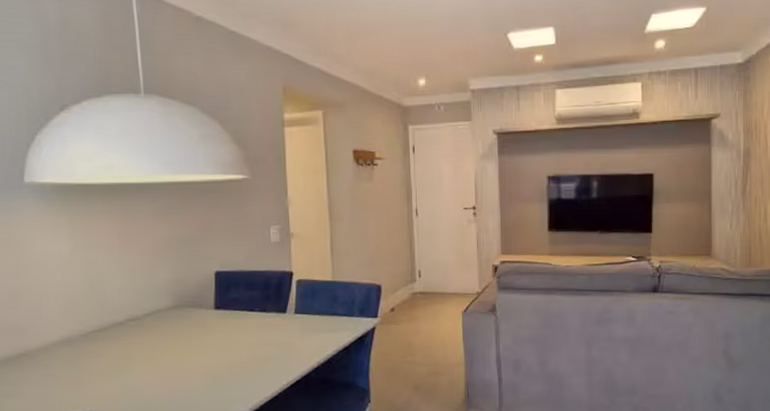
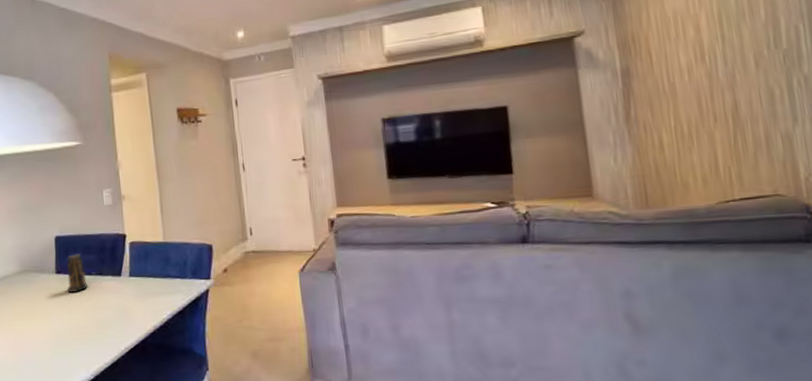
candle: none [227,290,249,328] -> present [67,254,88,293]

